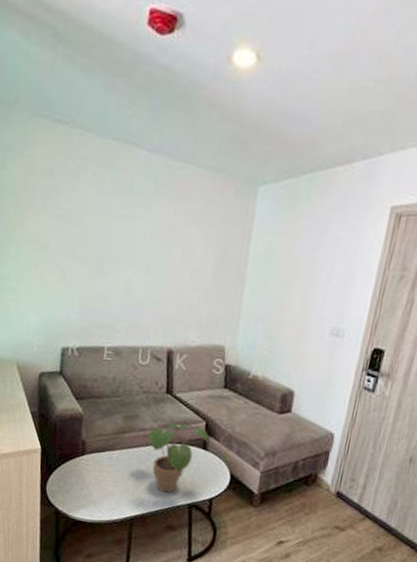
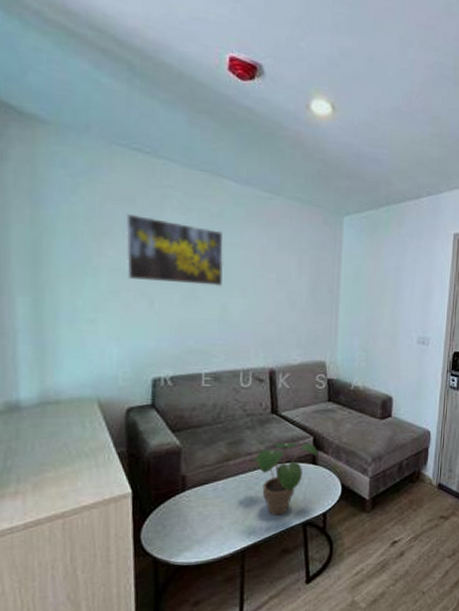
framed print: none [43,186,132,262] -> present [125,213,224,287]

